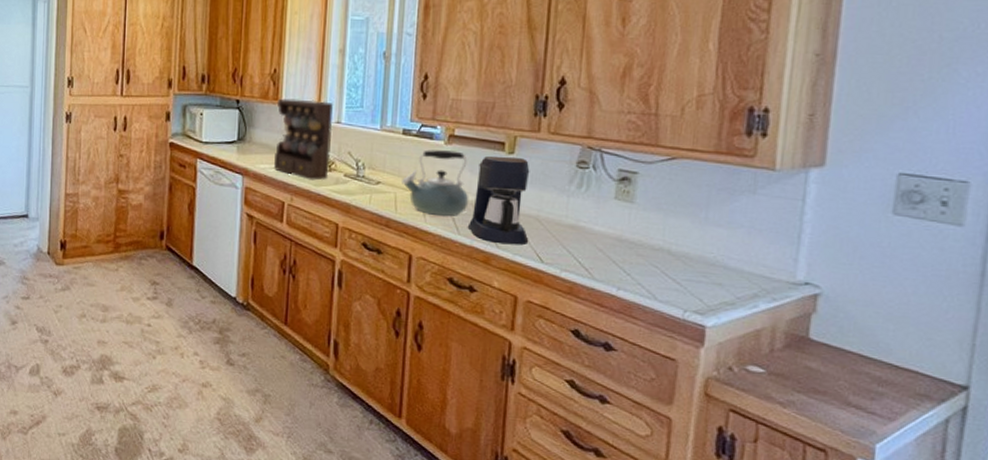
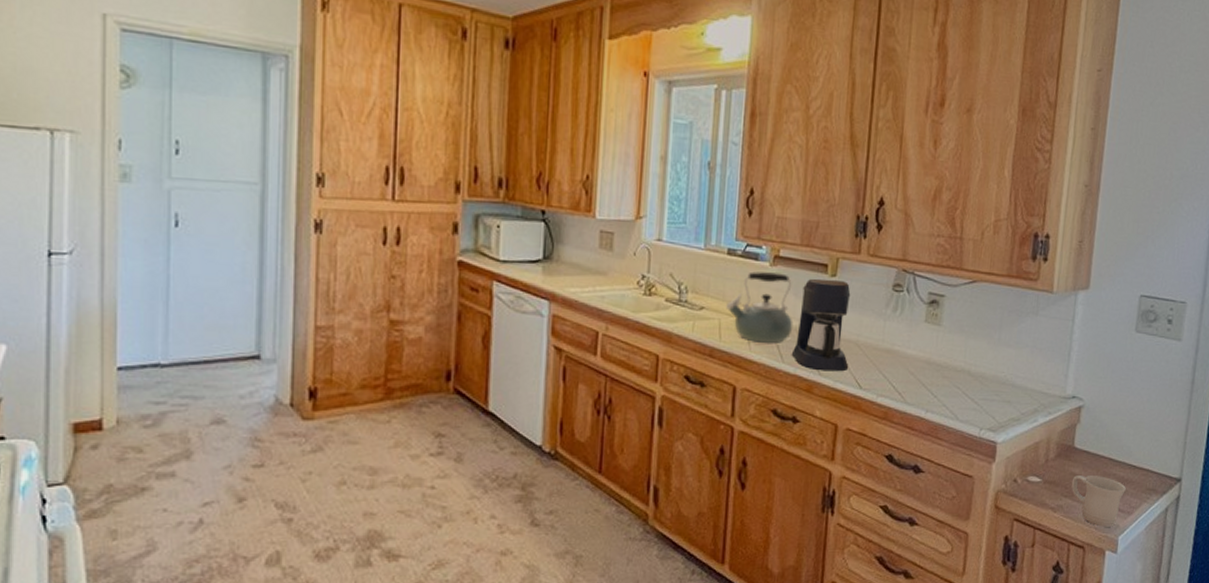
spice rack: present [274,98,333,181] -> none [586,210,654,307]
mug: none [806,370,885,433] -> present [1071,476,1126,528]

